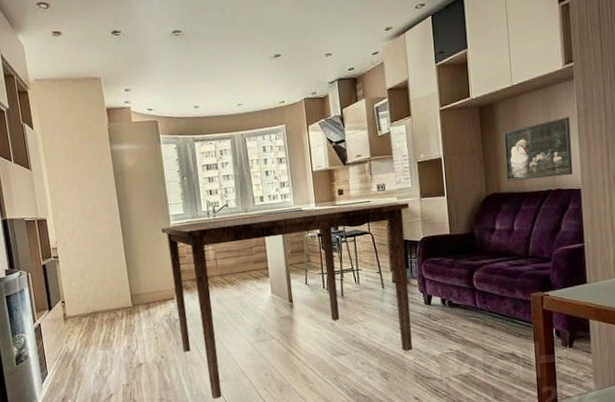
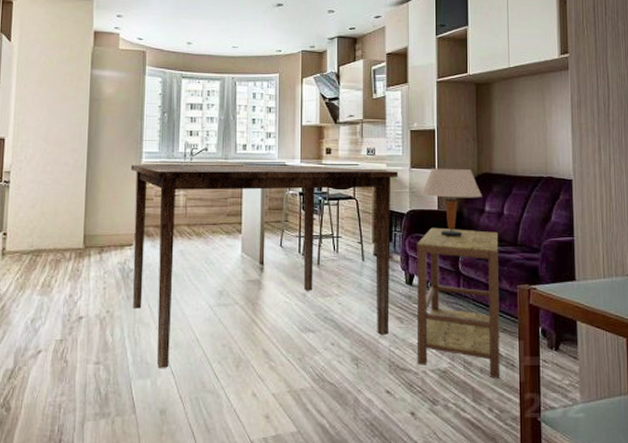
side table: none [432,247,519,378] -> present [417,227,500,379]
table lamp: none [433,191,492,257] -> present [421,168,482,236]
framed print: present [503,116,573,181] -> none [498,105,565,164]

